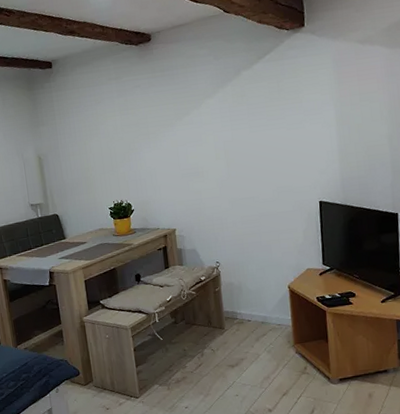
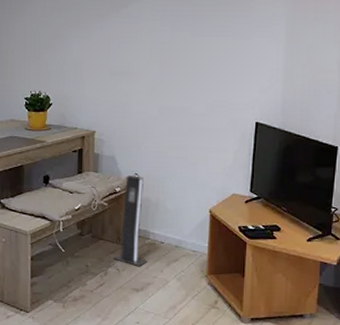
speaker: none [207,264,239,345] -> present [113,175,148,267]

